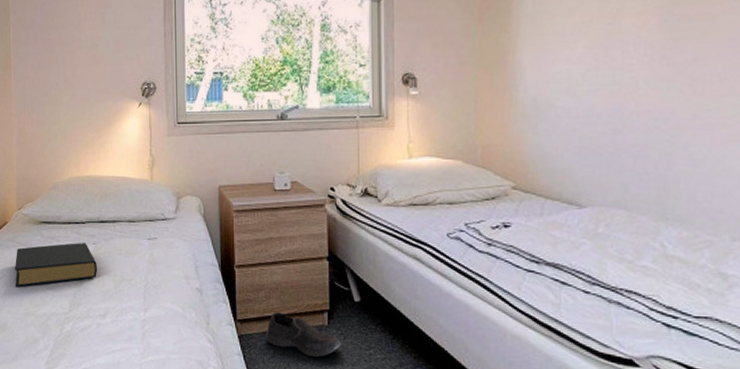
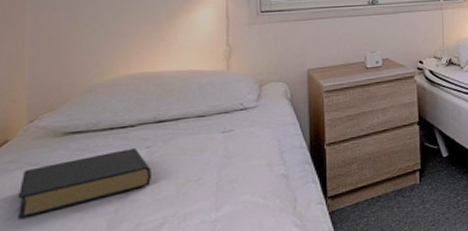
shoe: present [266,312,341,357] -> none [359,180,432,216]

